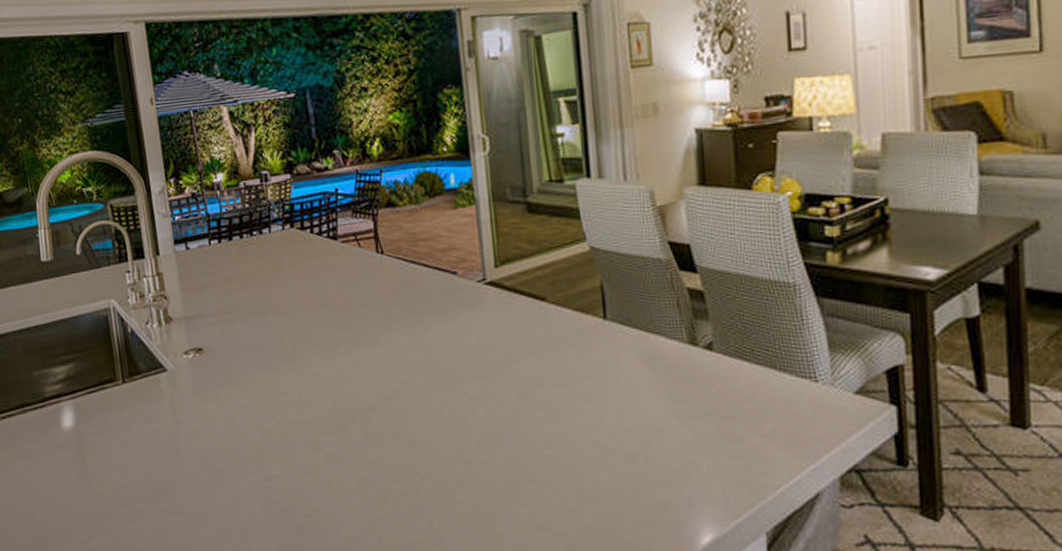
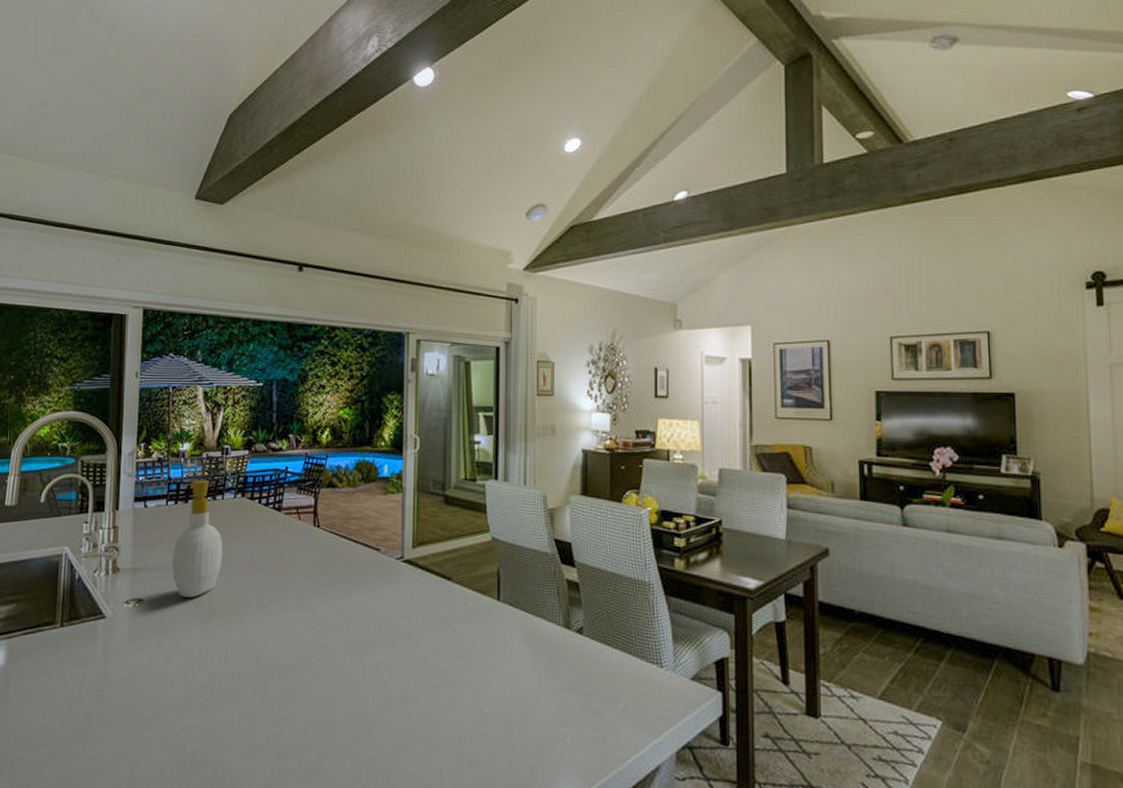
soap bottle: none [221,213,281,343] -> present [172,480,223,598]

